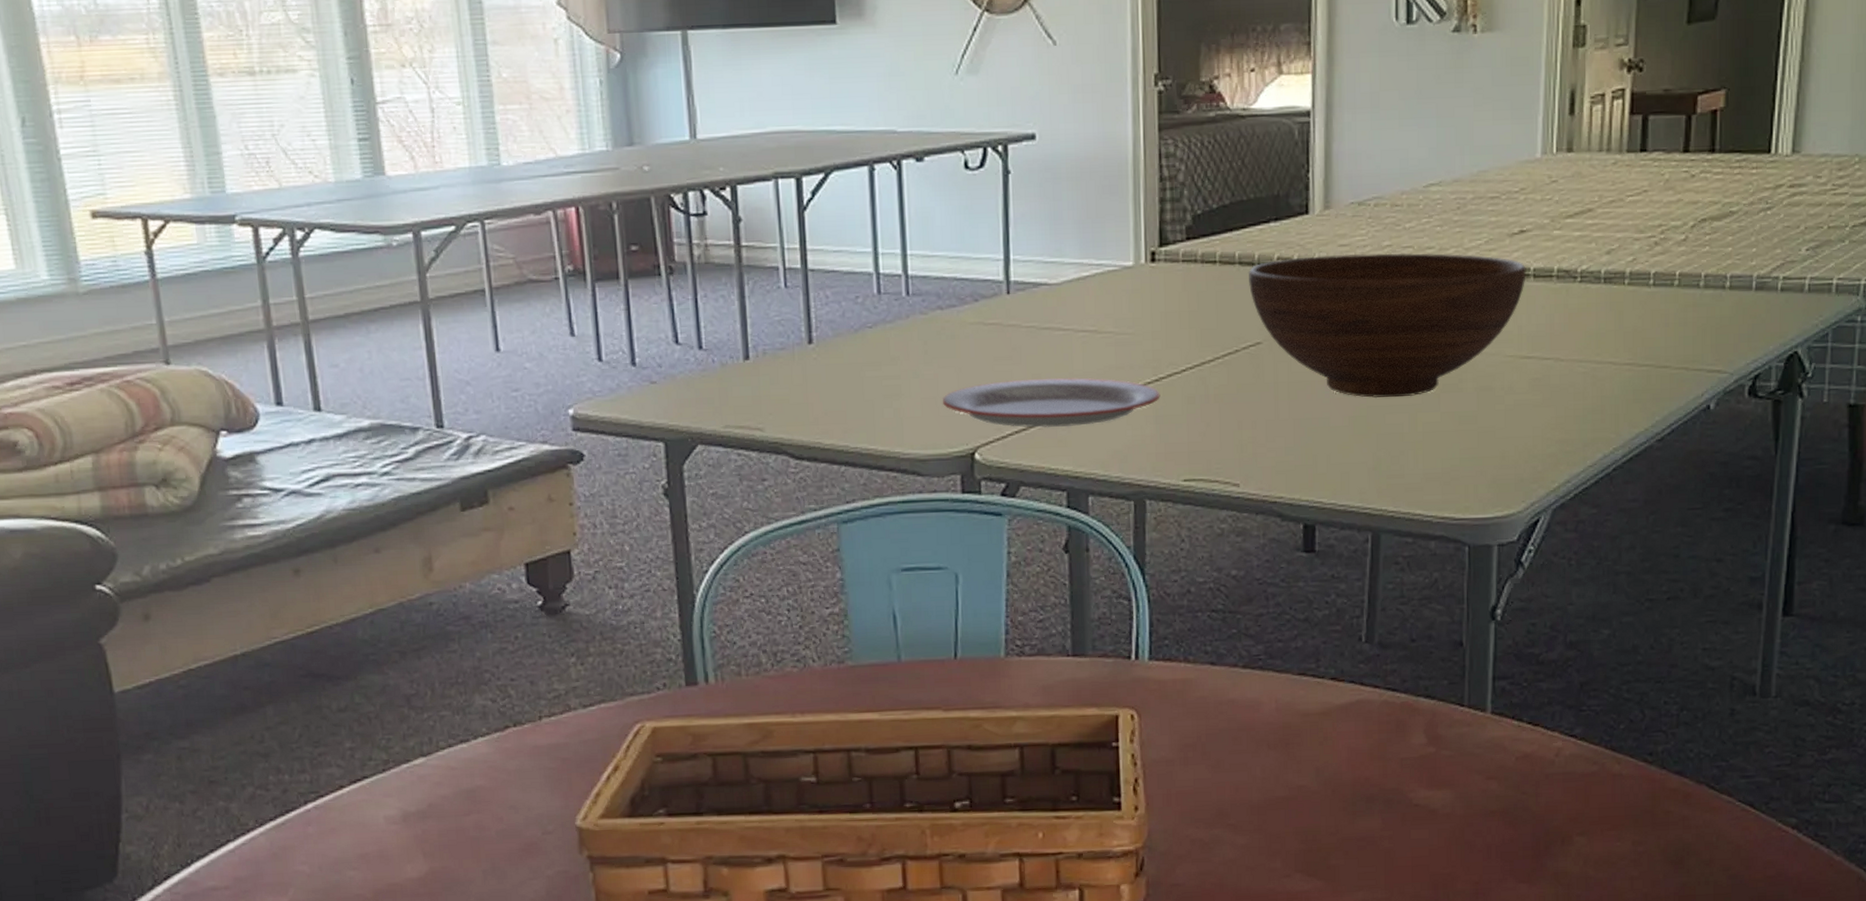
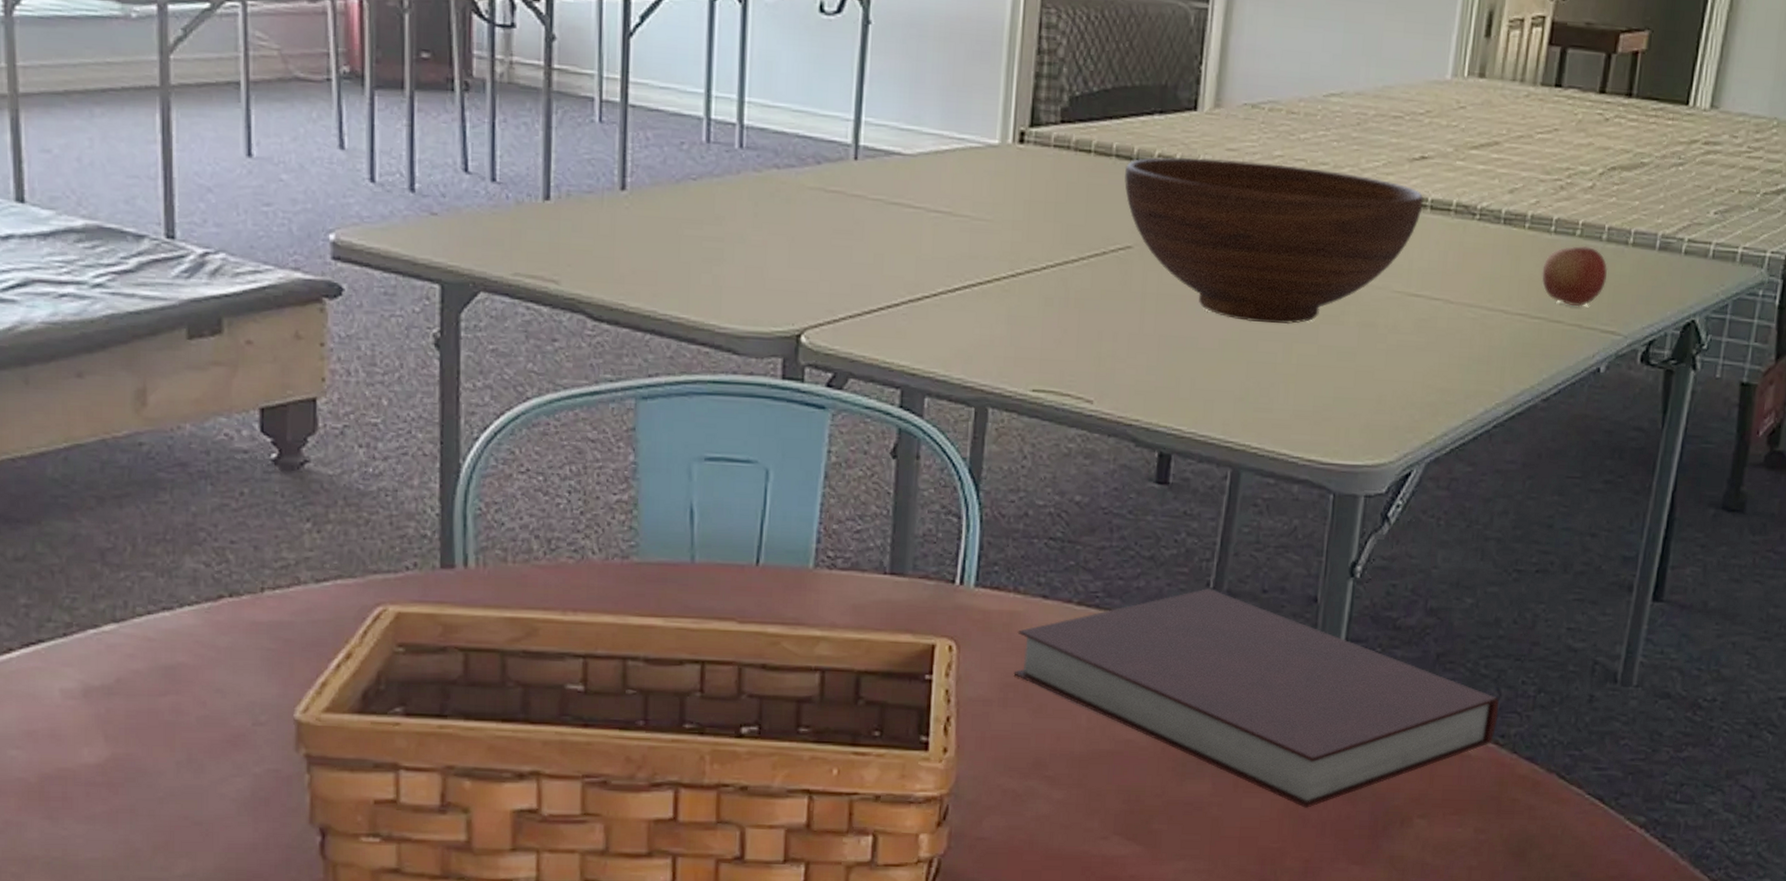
plate: present [942,377,1161,428] -> none [769,257,1016,318]
notebook: none [1191,643,1645,835] -> present [1013,588,1499,808]
apple: none [1645,294,1707,351] -> present [1541,245,1607,307]

